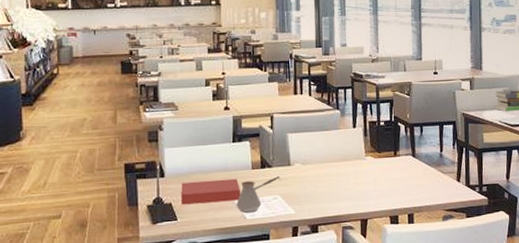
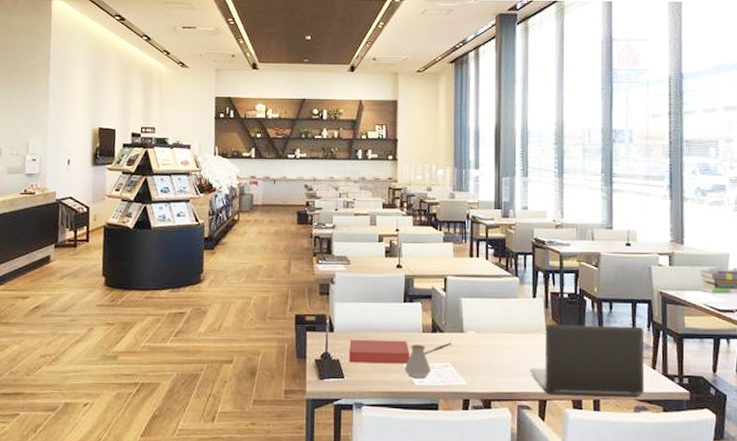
laptop computer: none [351,145,451,214] -> present [529,324,645,397]

